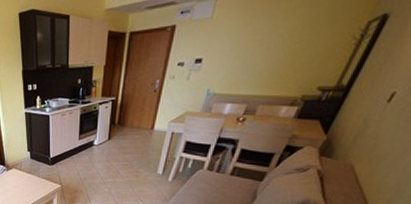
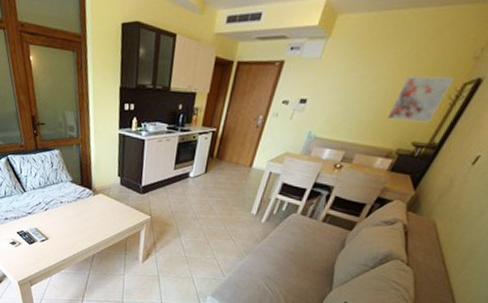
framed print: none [288,17,358,68] -> present [387,76,455,123]

